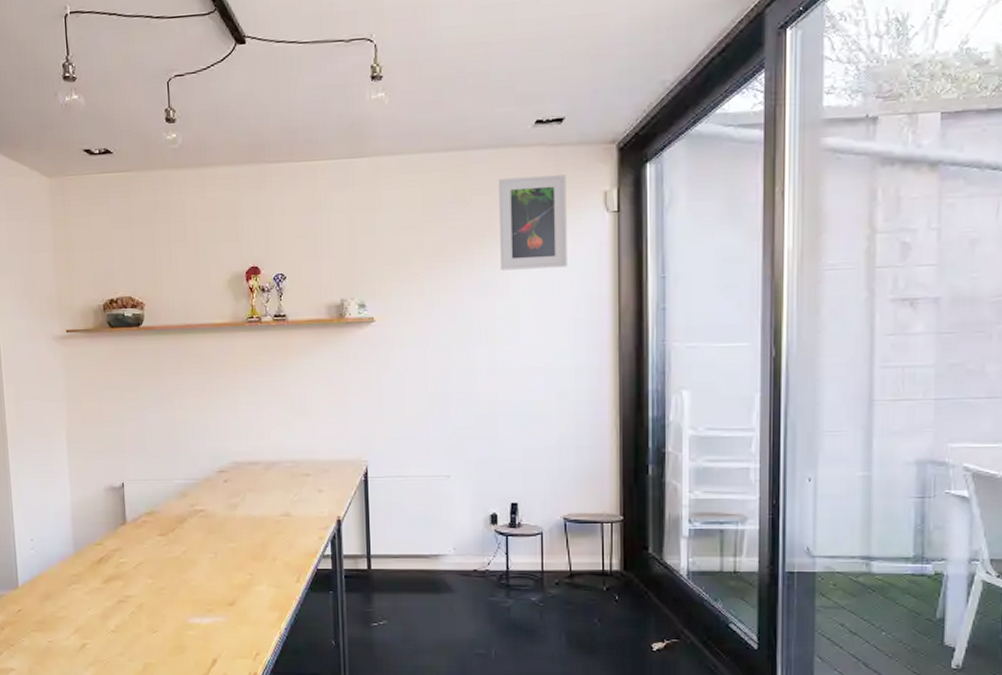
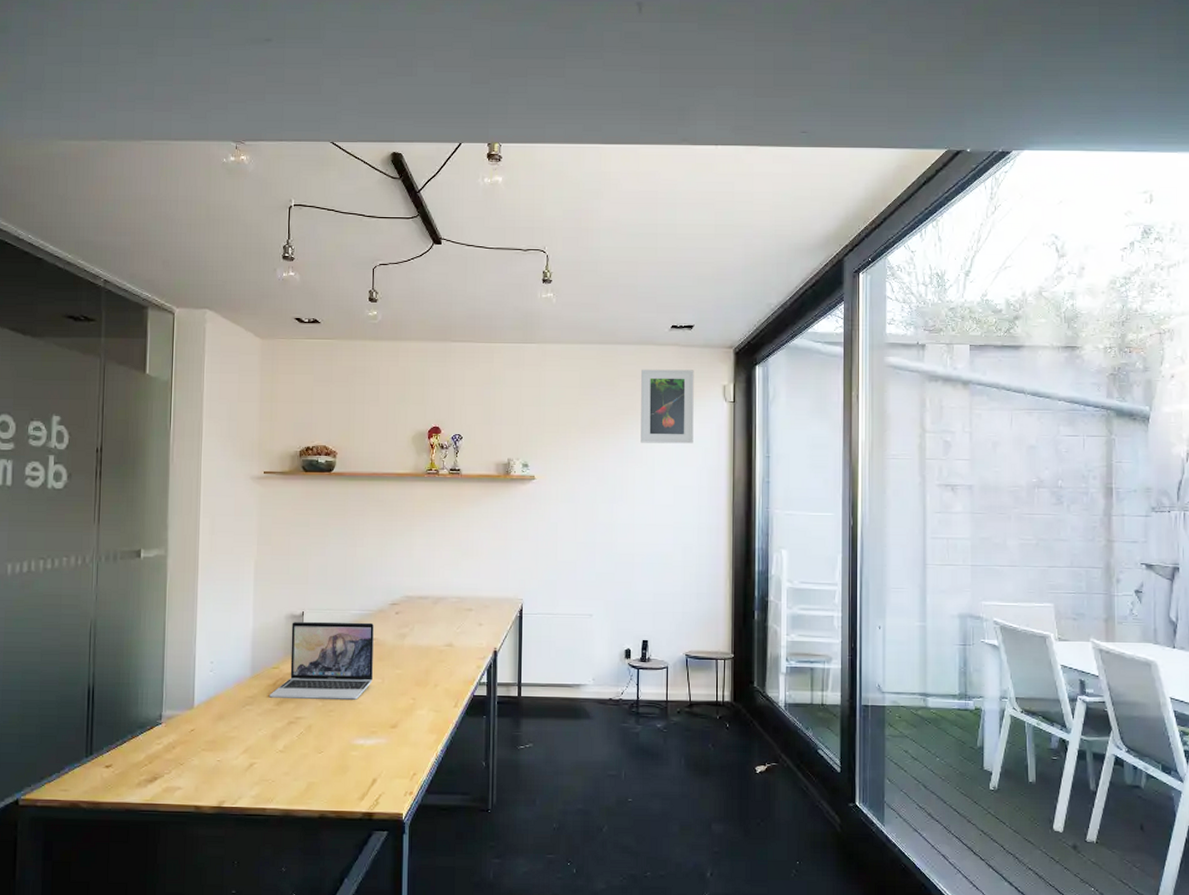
laptop: none [95,492,205,576] -> present [269,621,374,700]

